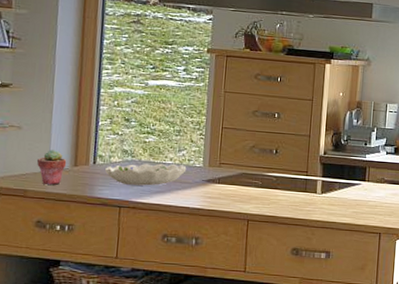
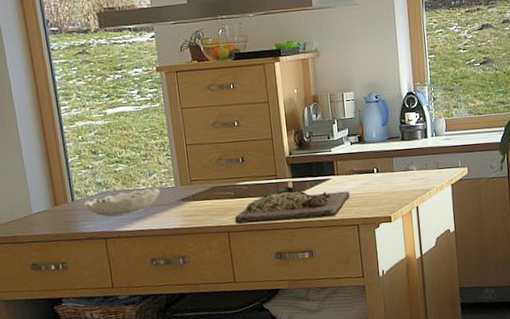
potted succulent: present [36,149,67,185] -> none [18,193,47,228]
cutting board: none [257,184,378,222] -> present [235,186,351,224]

